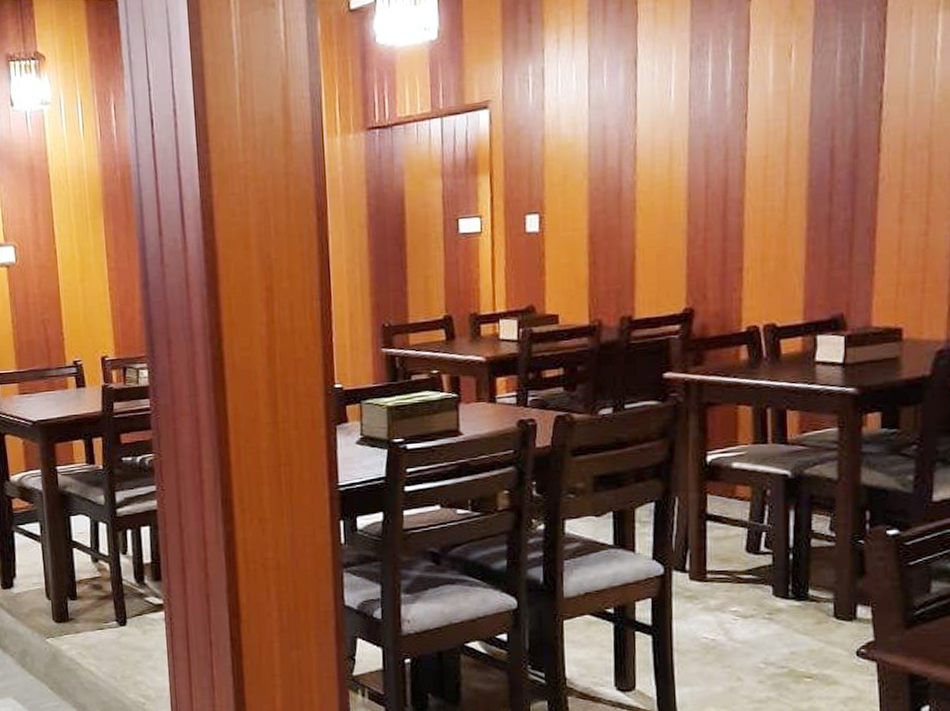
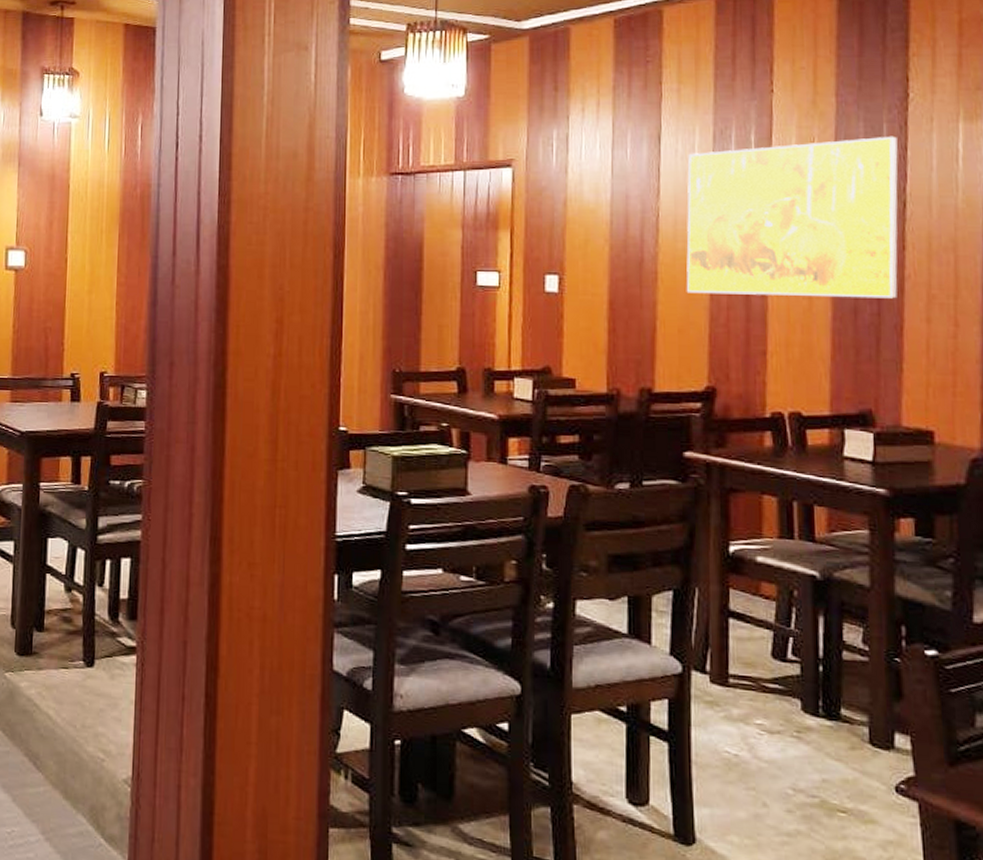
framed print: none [664,34,876,219] -> present [686,136,898,299]

